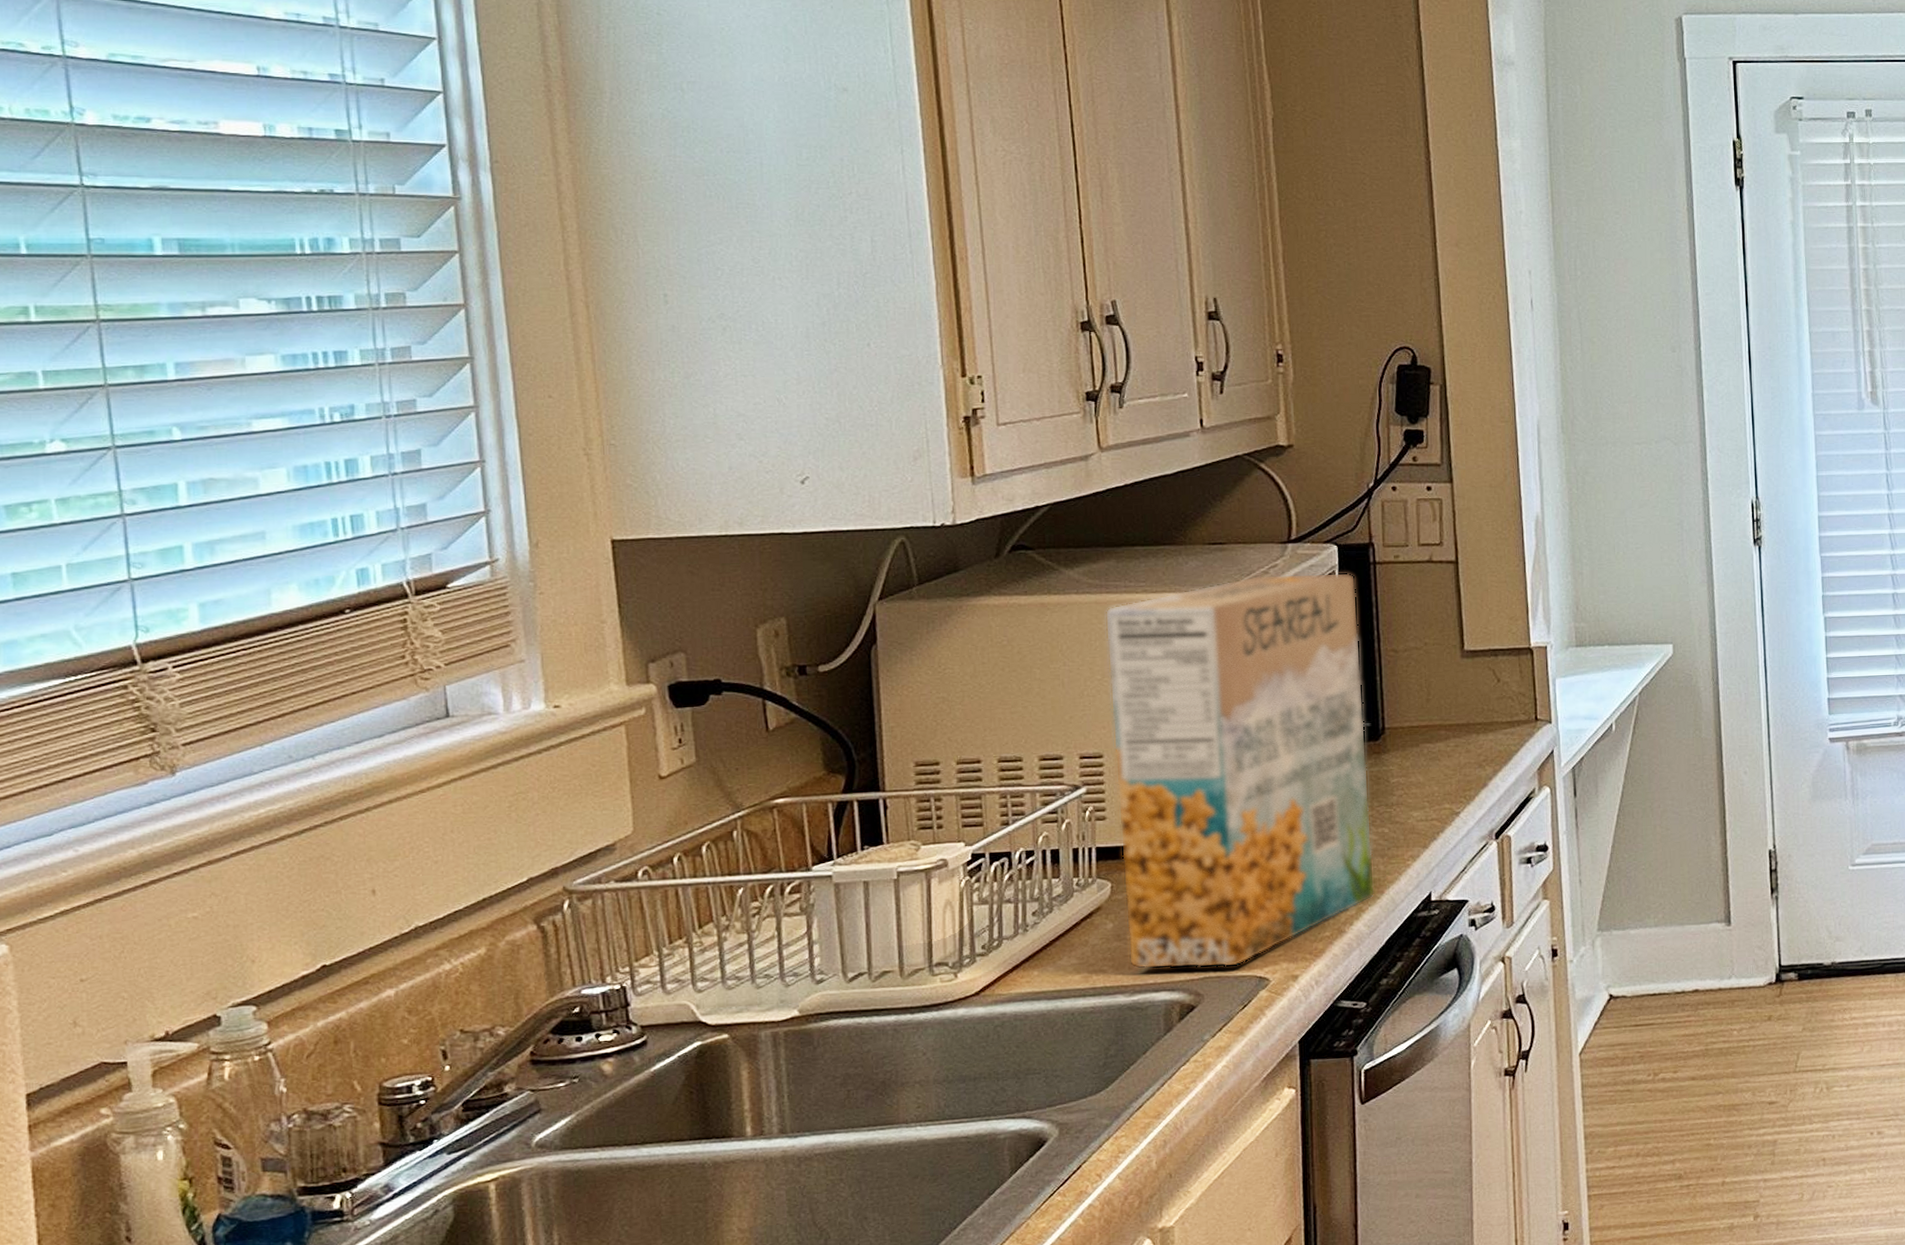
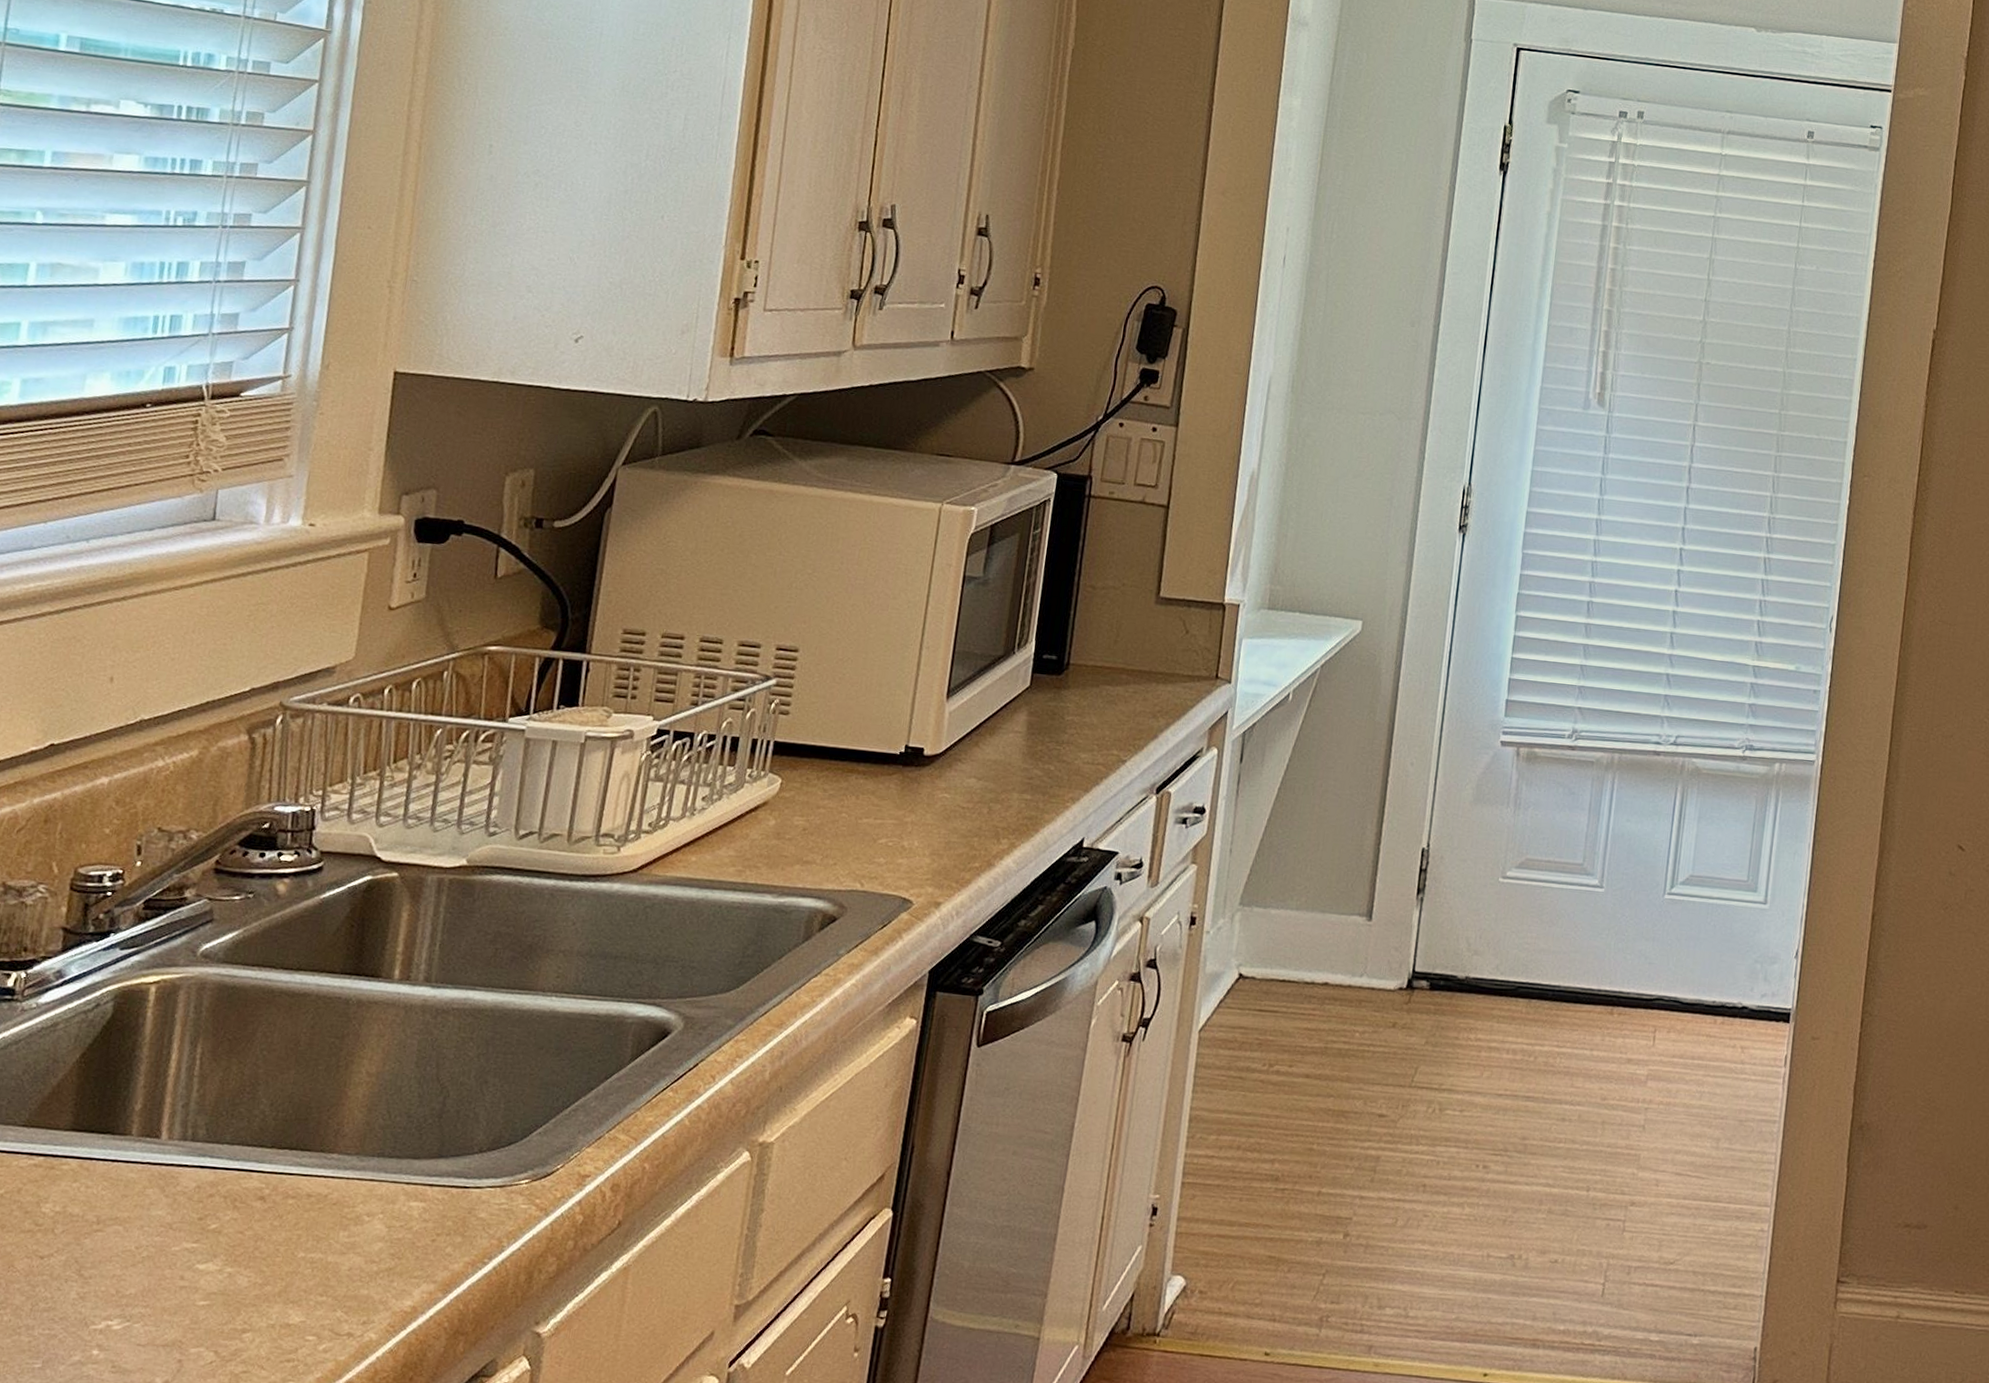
cereal box: present [1105,572,1375,970] -> none [783,492,1069,884]

